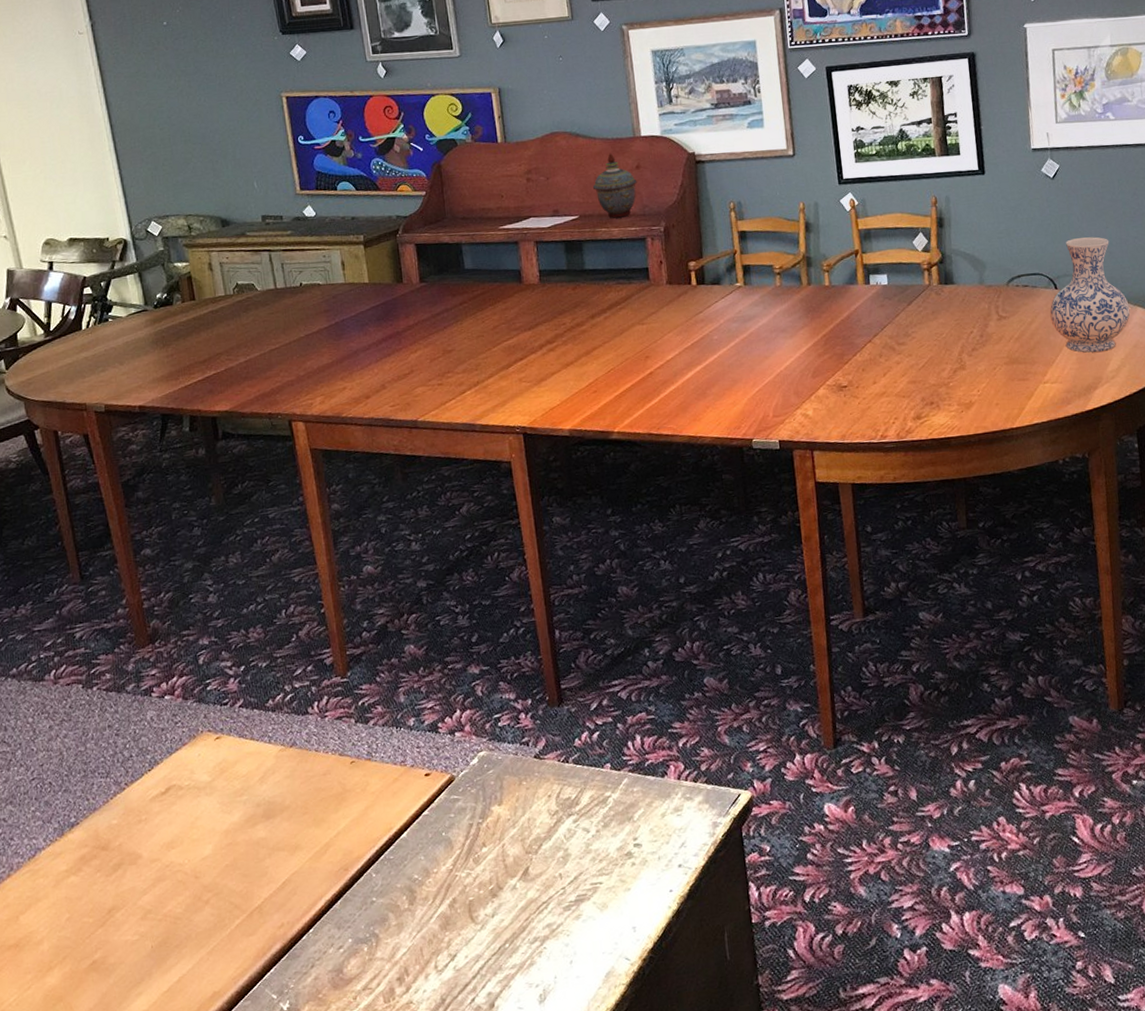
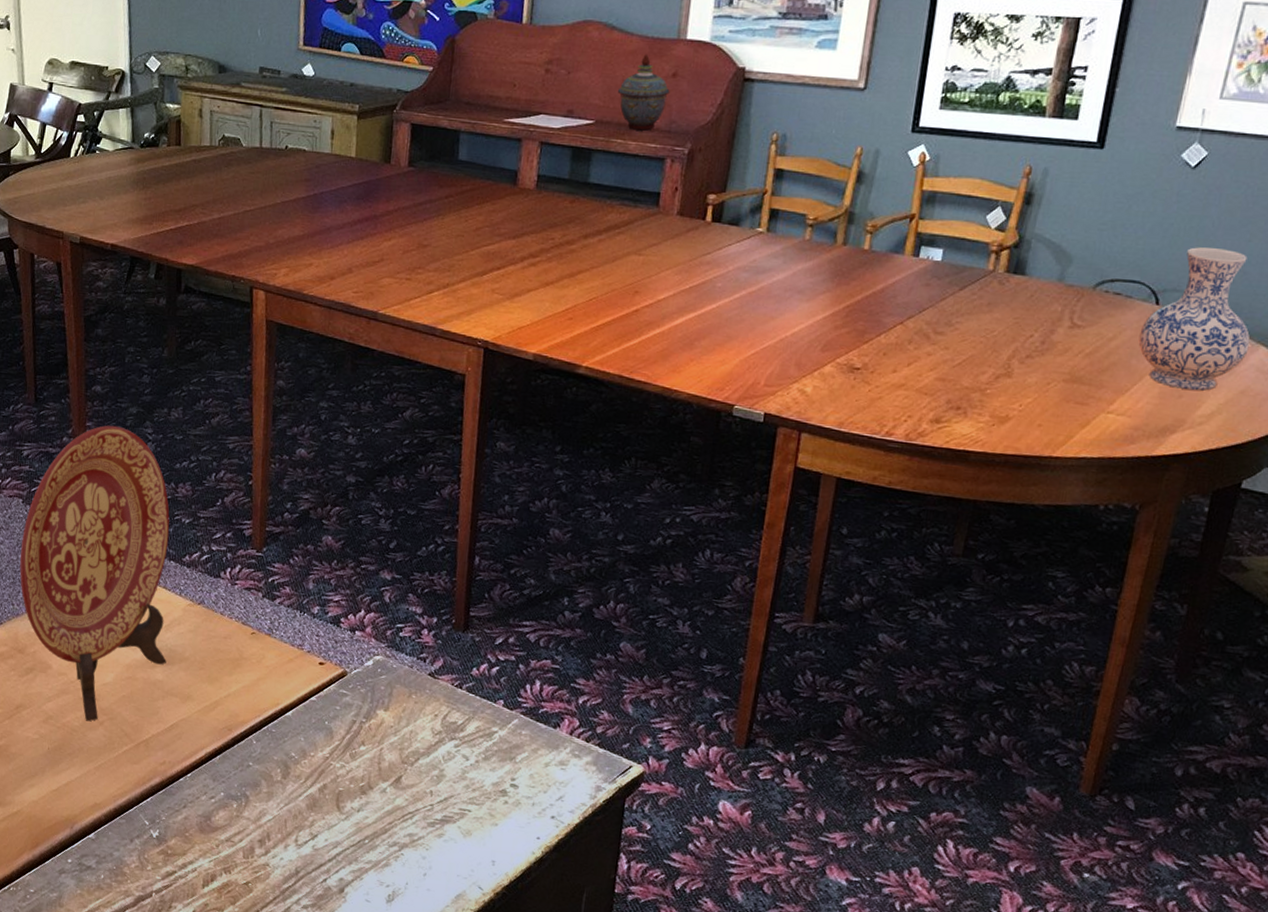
decorative plate: none [87,584,267,904] -> present [19,425,170,721]

